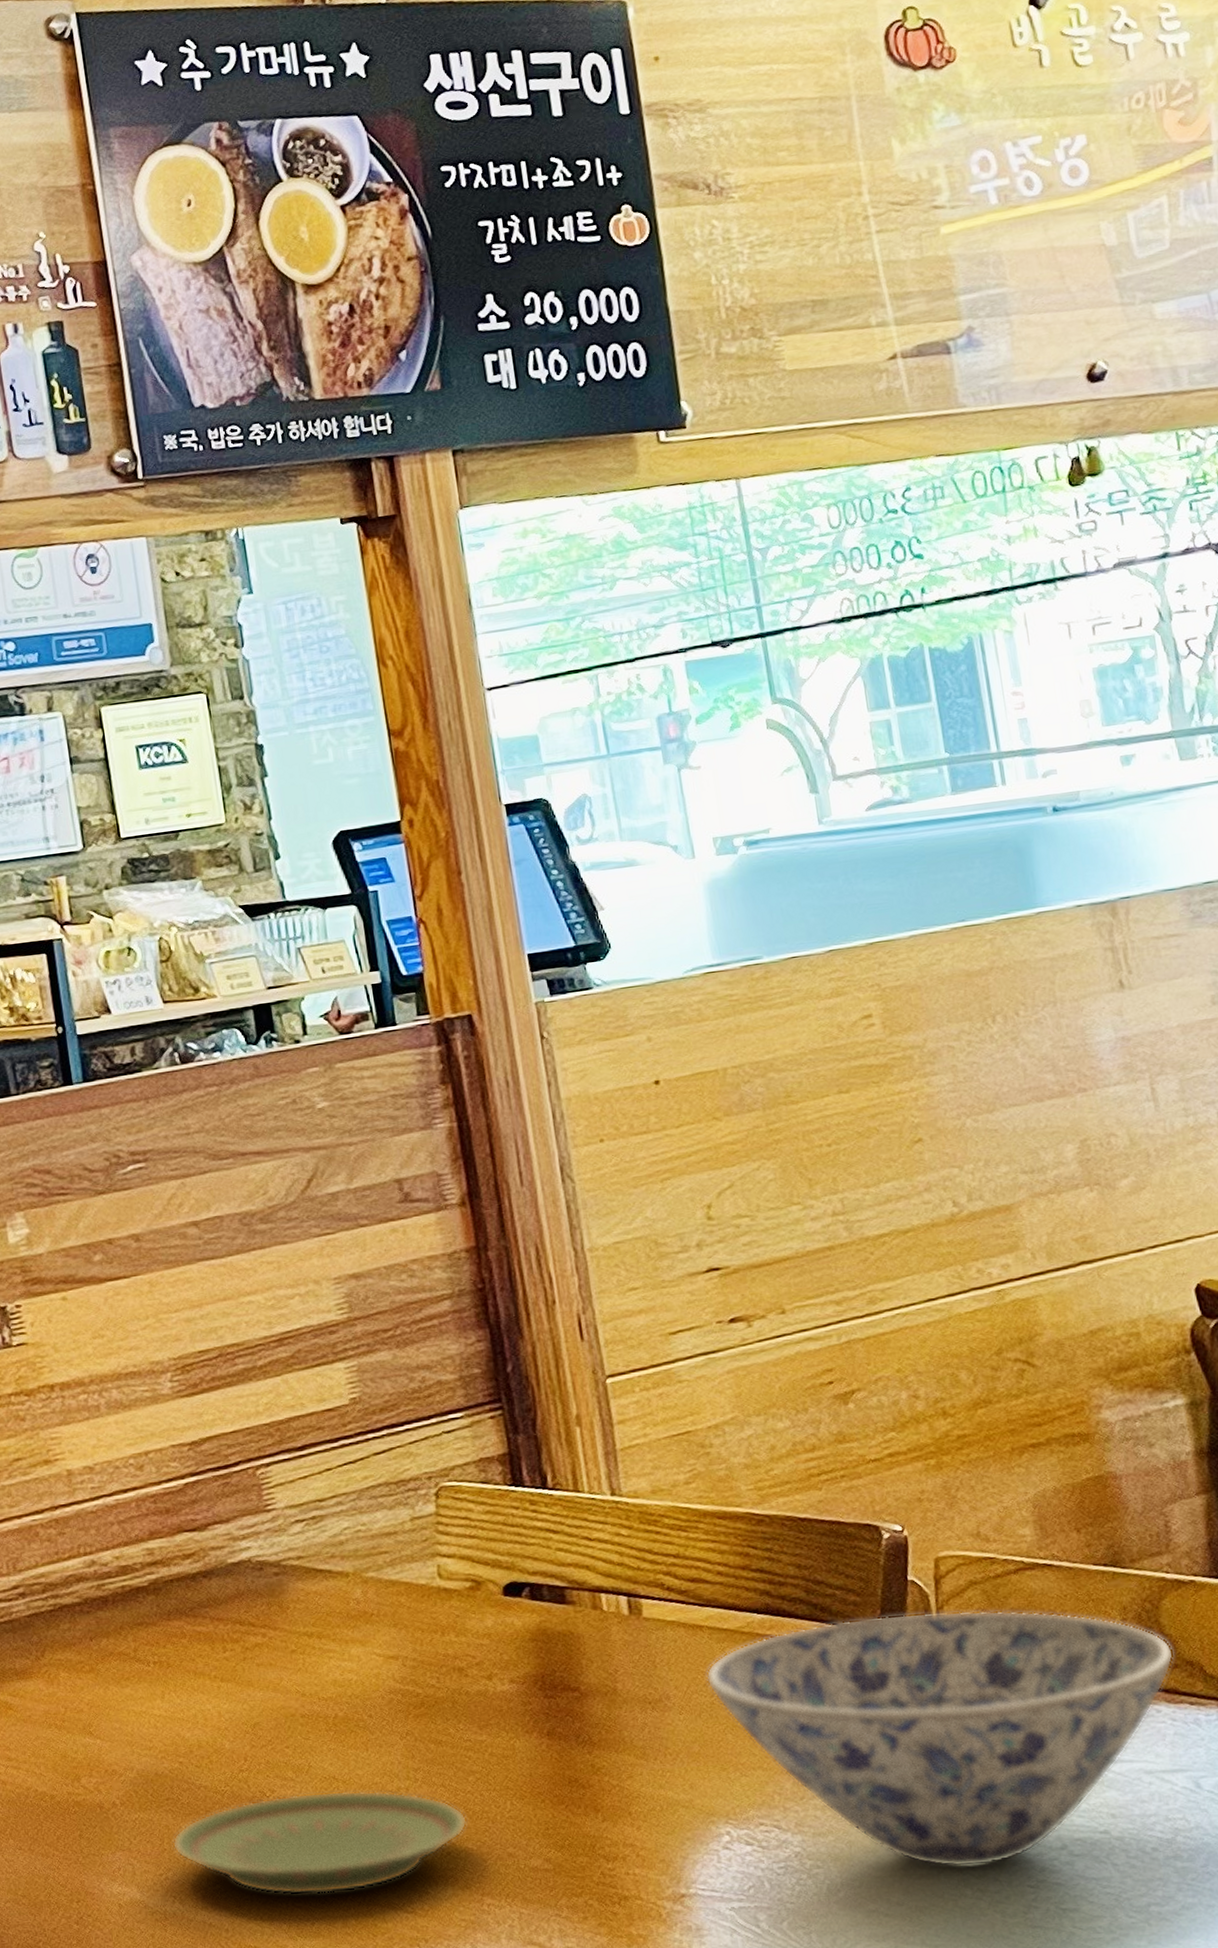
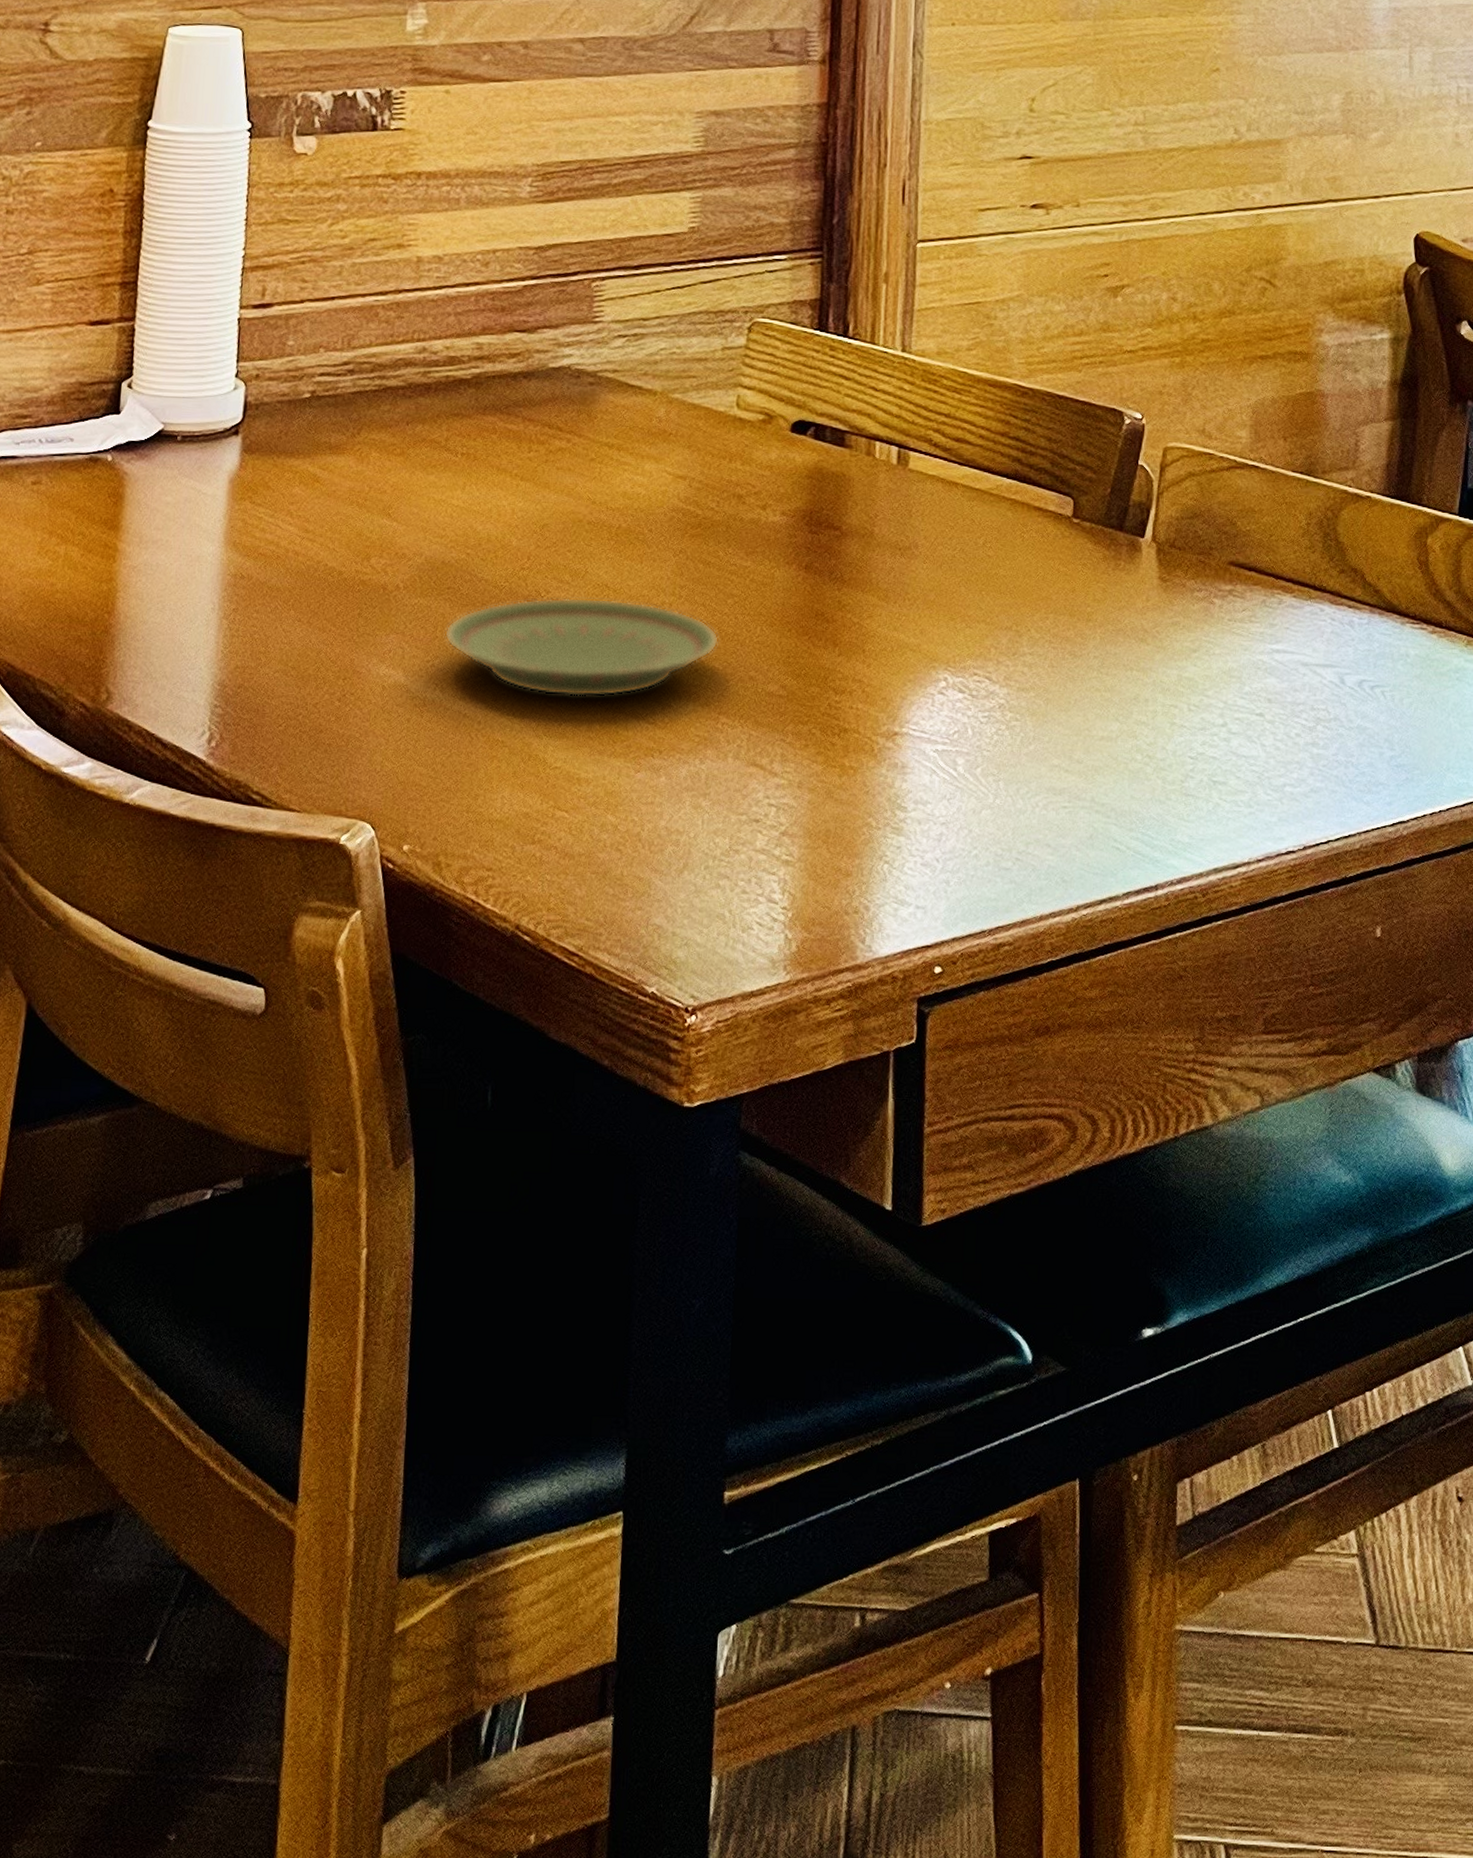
bowl: present [706,1610,1175,1868] -> none [952,494,1343,734]

